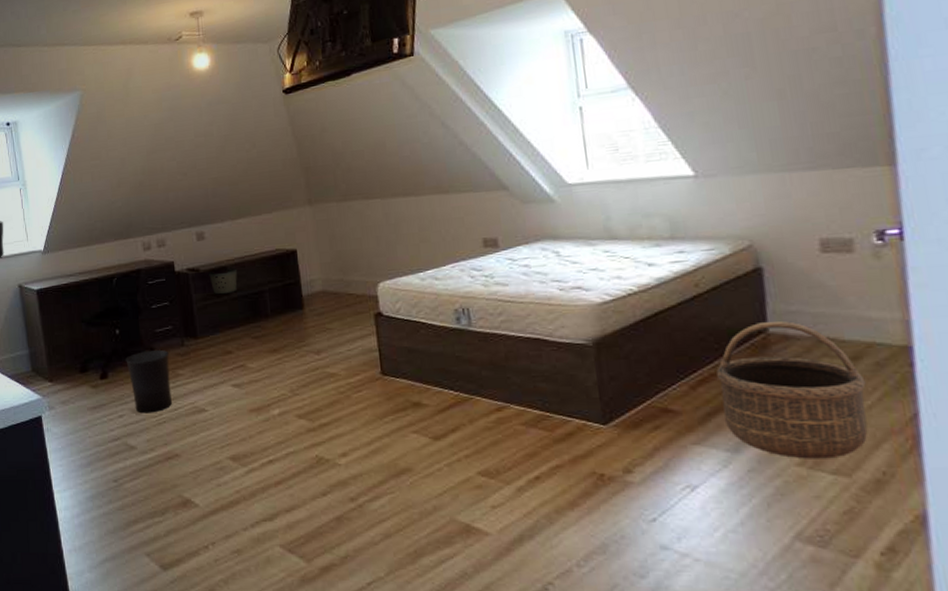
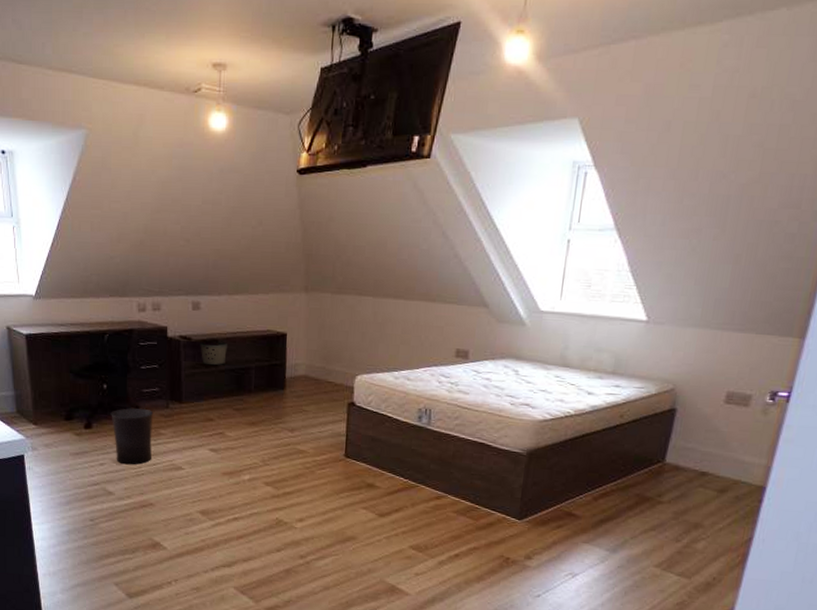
basket: present [716,320,868,459] -> none [612,453,724,564]

